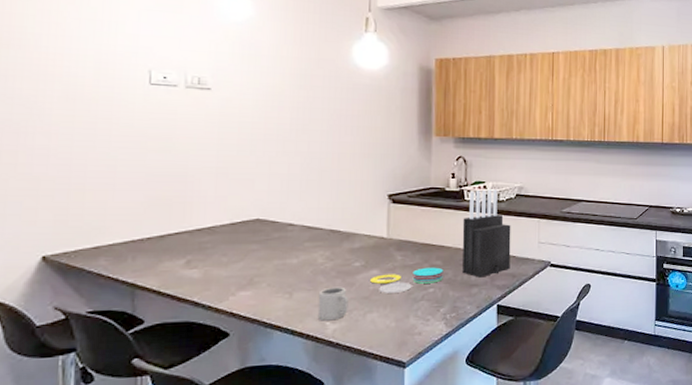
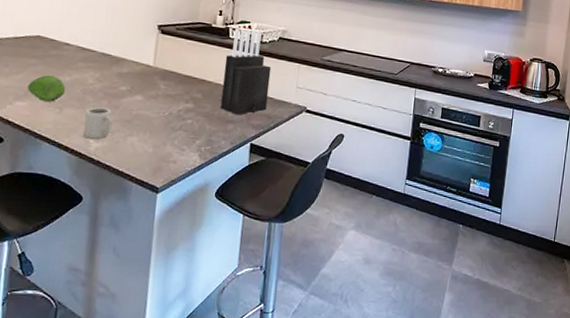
fruit: none [250,260,294,288] -> present [27,75,66,102]
plate: present [370,267,443,293] -> none [133,99,203,120]

